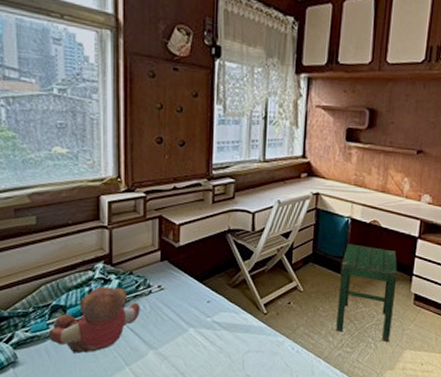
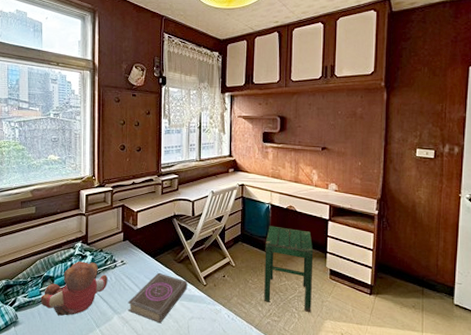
book: none [166,299,244,359] -> present [127,272,188,324]

